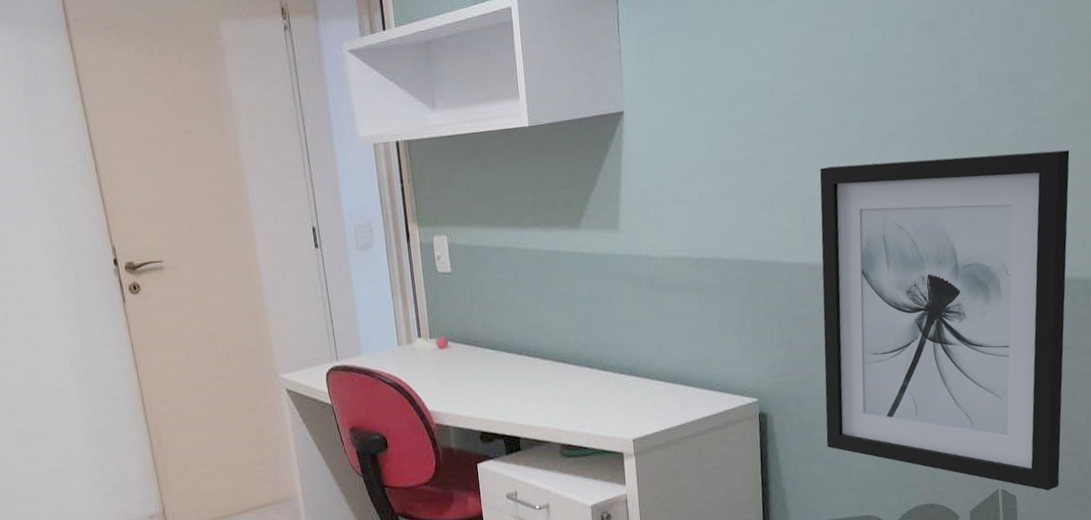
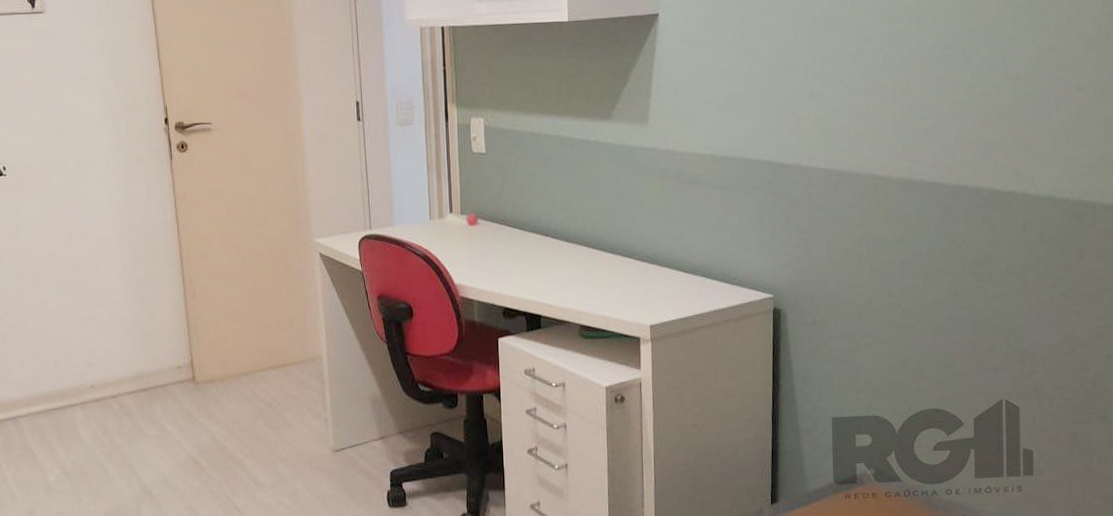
wall art: present [819,150,1070,491] -> none [837,78,1081,405]

